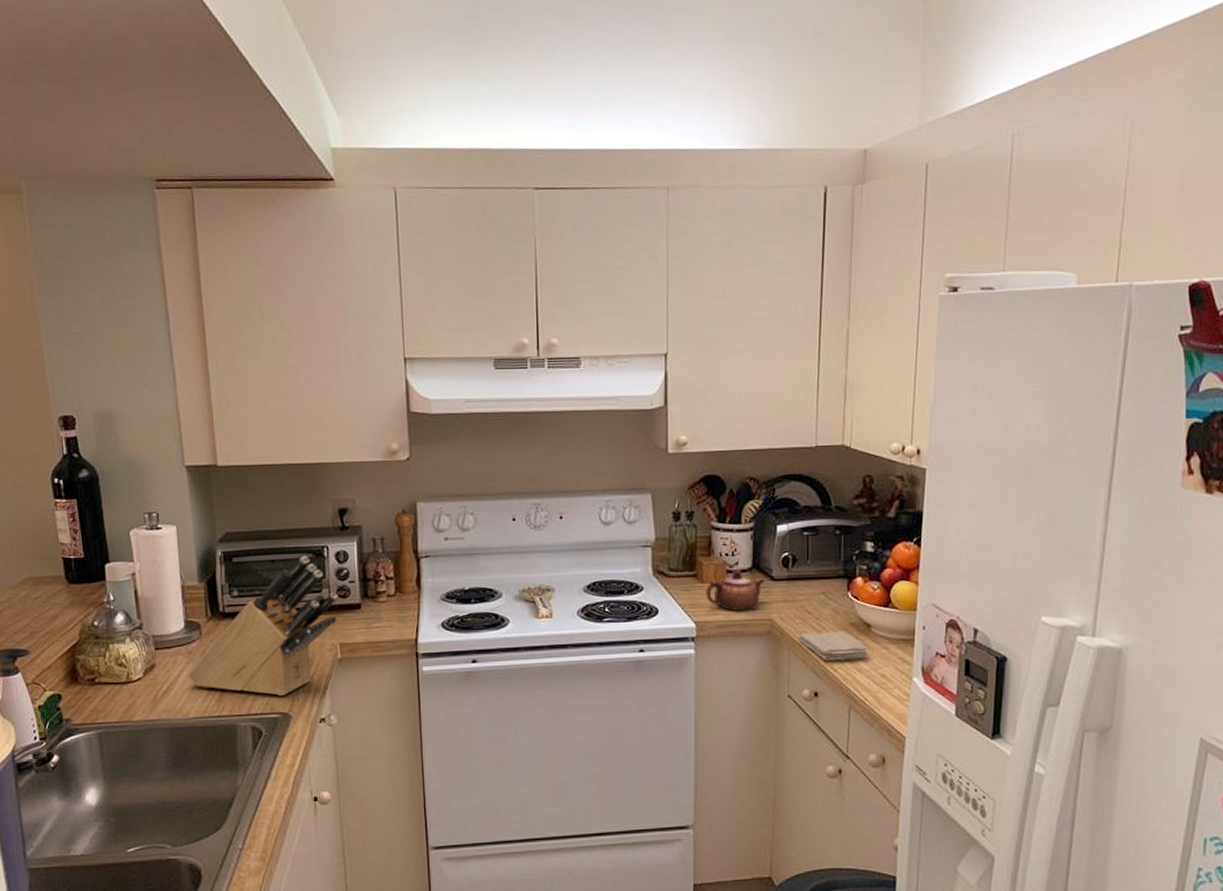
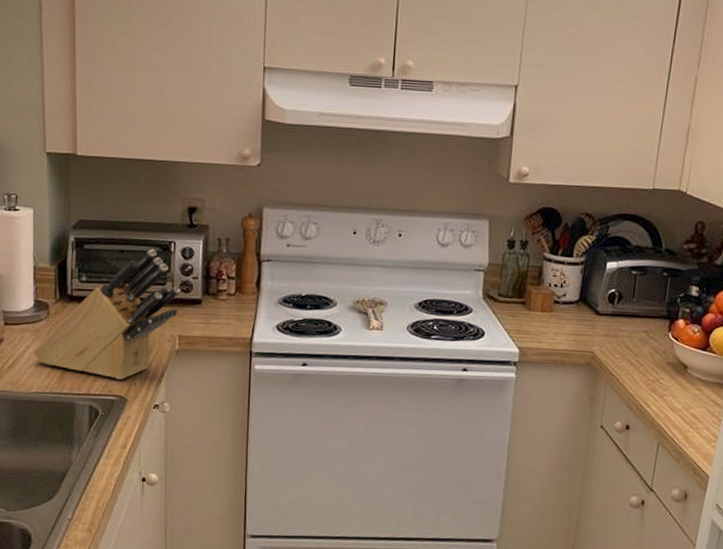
teapot: present [706,569,765,610] -> none [531,301,590,340]
washcloth: present [797,631,868,660] -> none [615,368,682,398]

